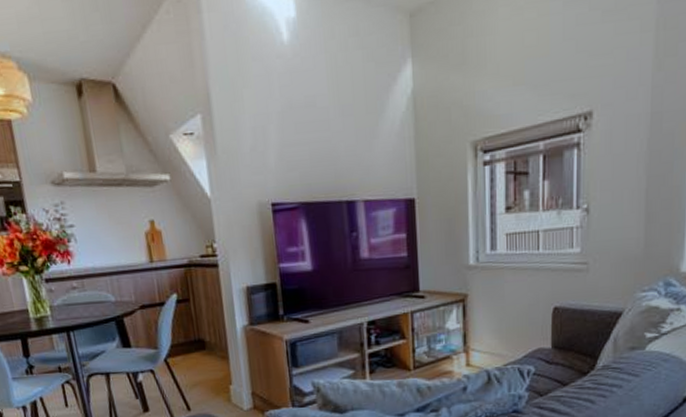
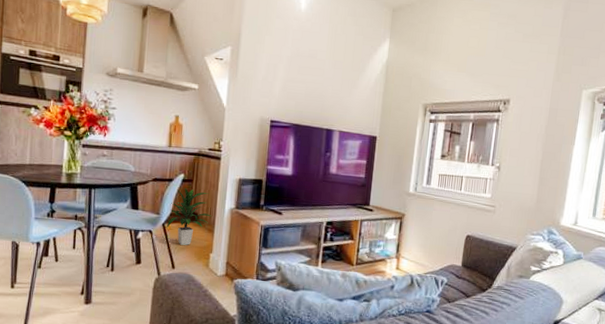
indoor plant: none [168,310,222,382] -> present [166,188,212,246]

